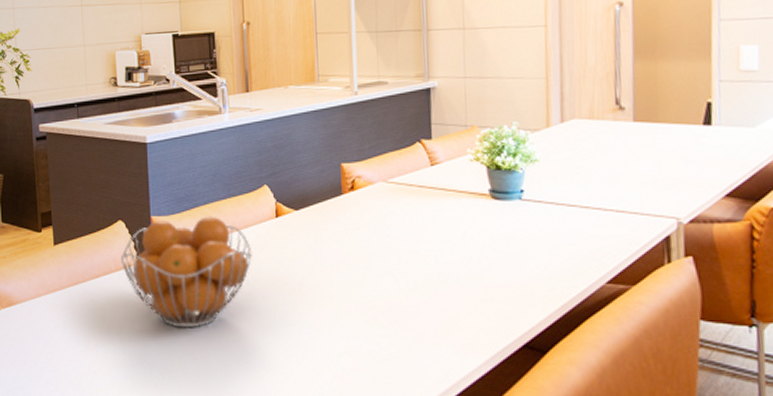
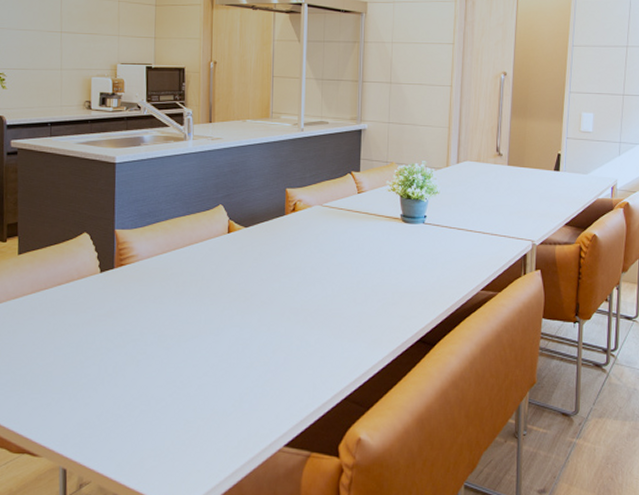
fruit basket: present [121,216,253,328] -> none [84,230,206,331]

